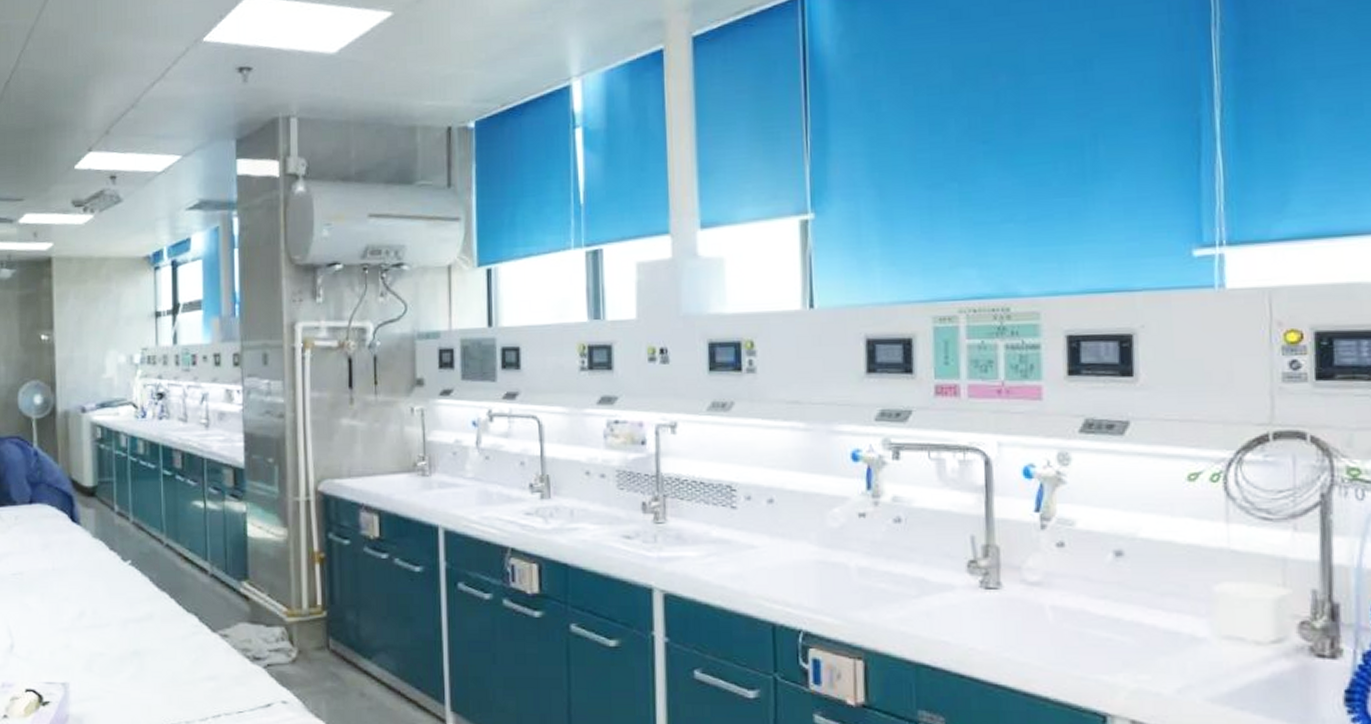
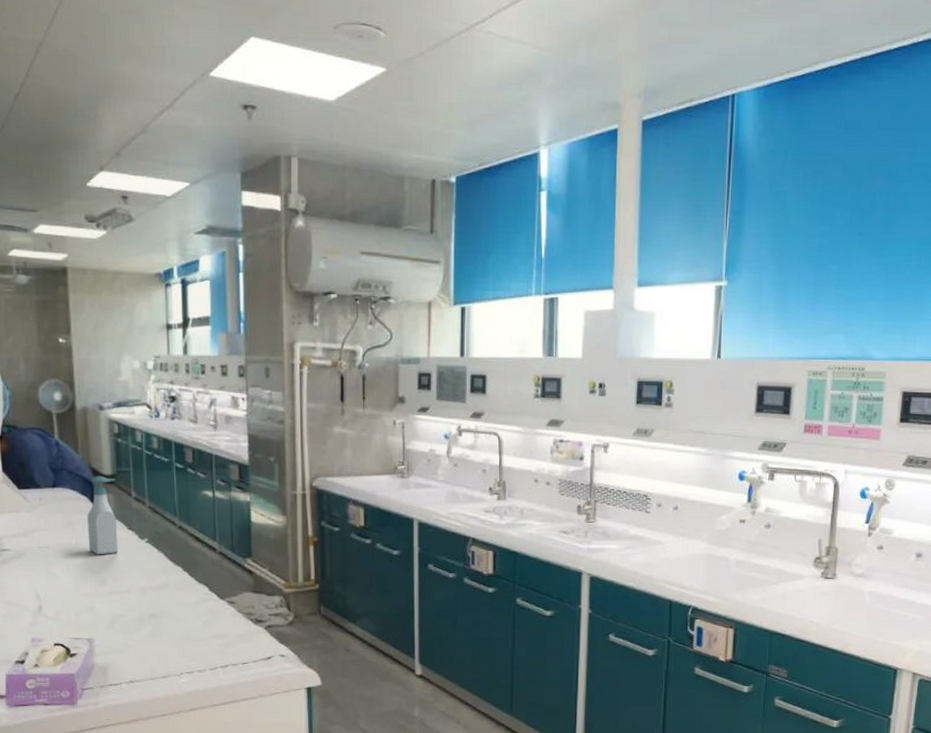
soap bottle: none [65,488,99,582] -> present [87,476,118,555]

